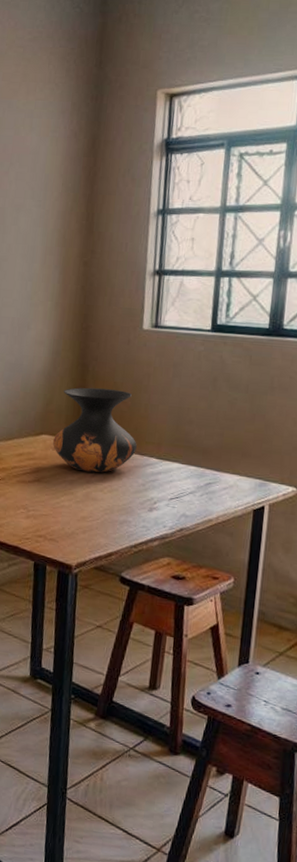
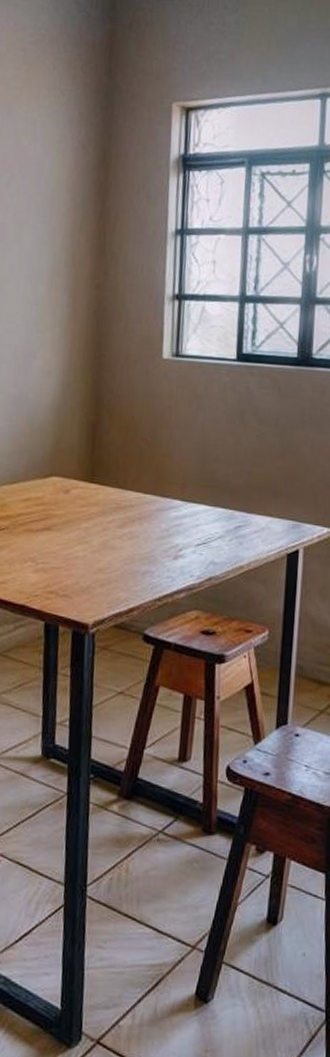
vase: present [52,387,137,473] -> none [63,423,159,519]

